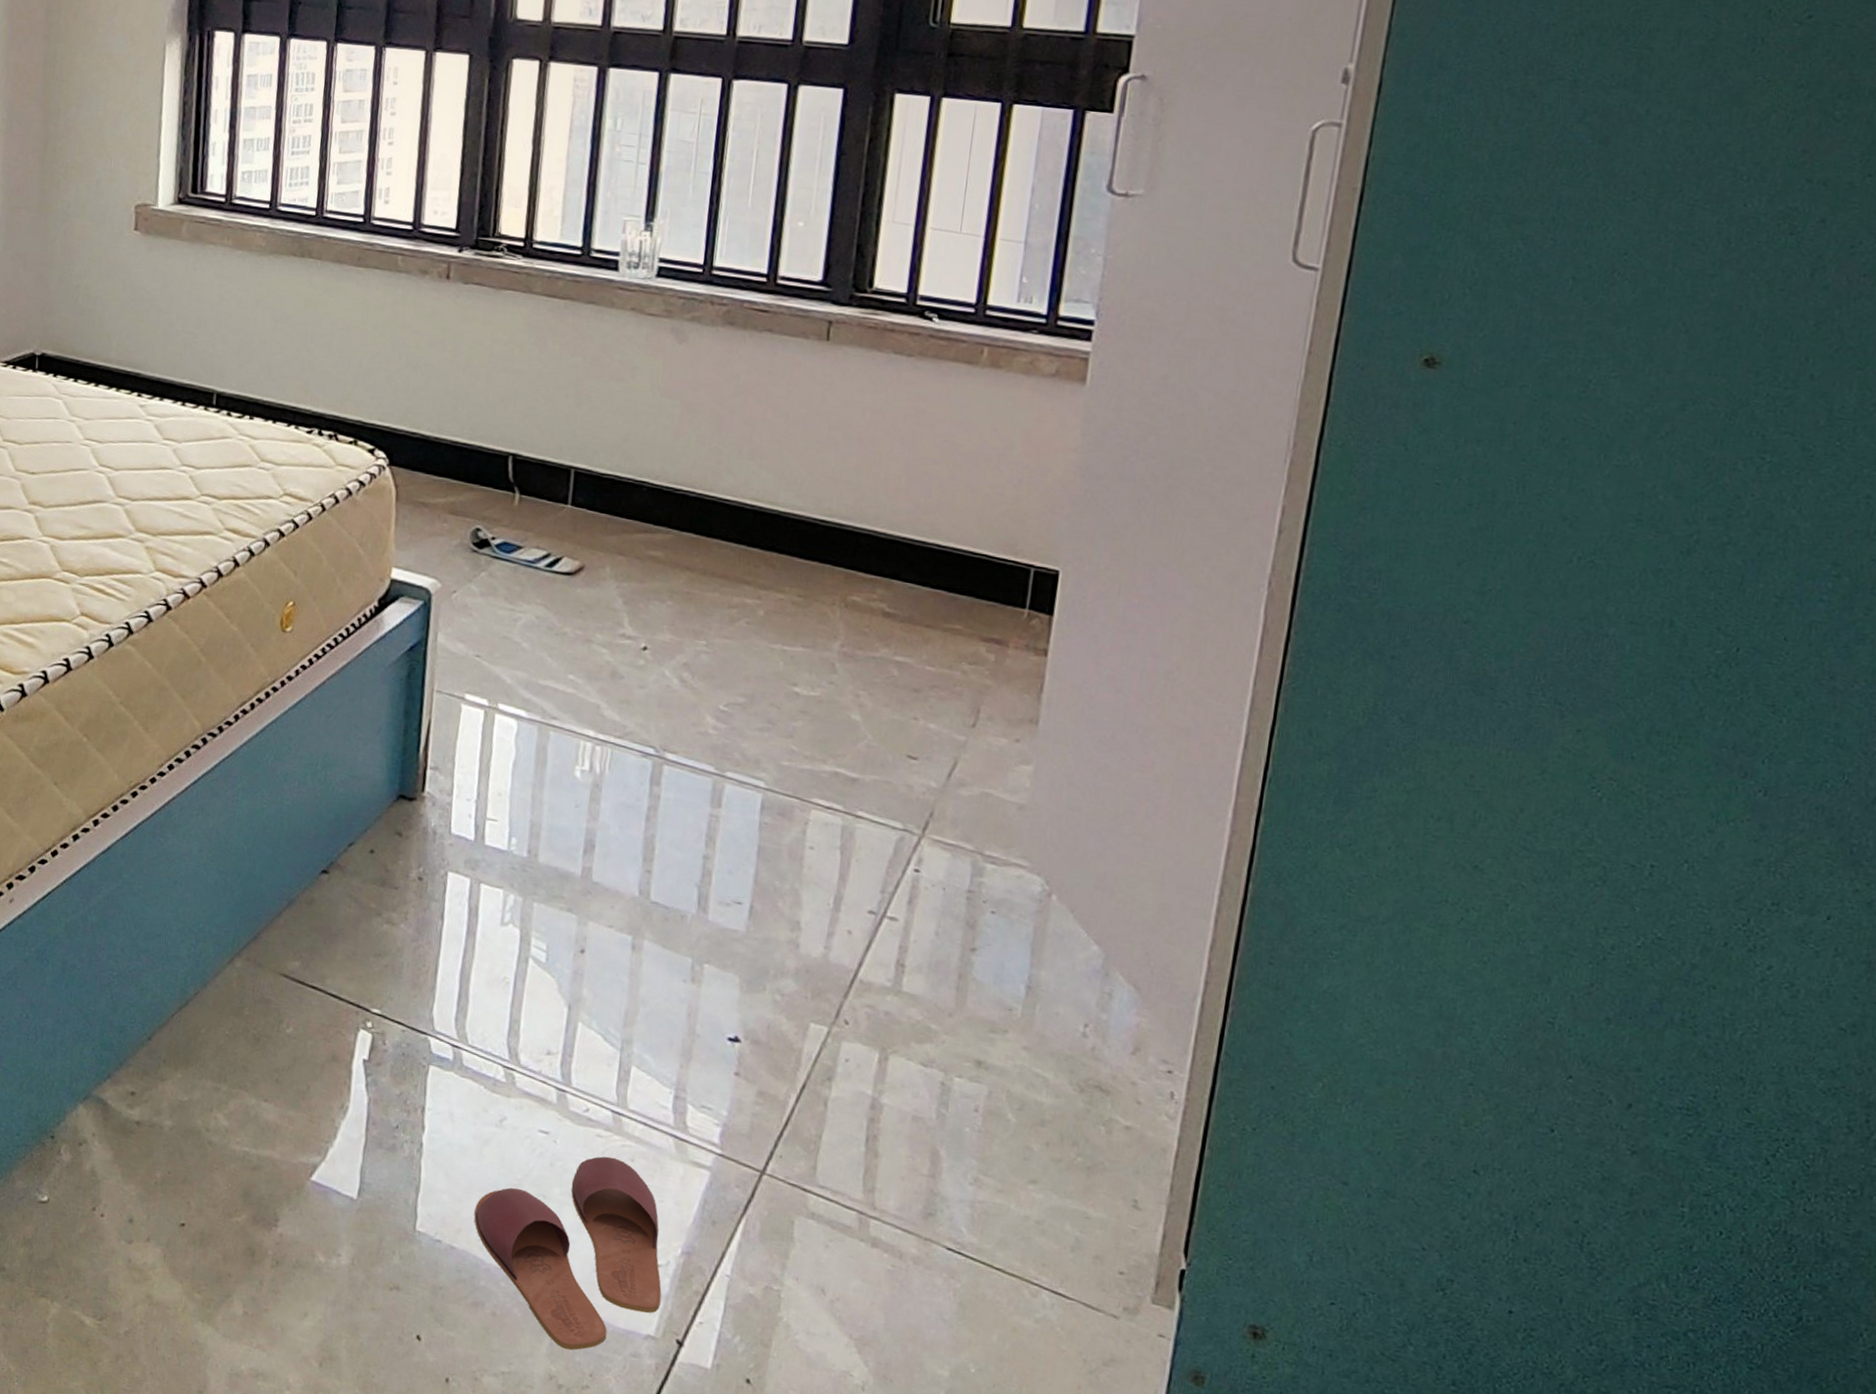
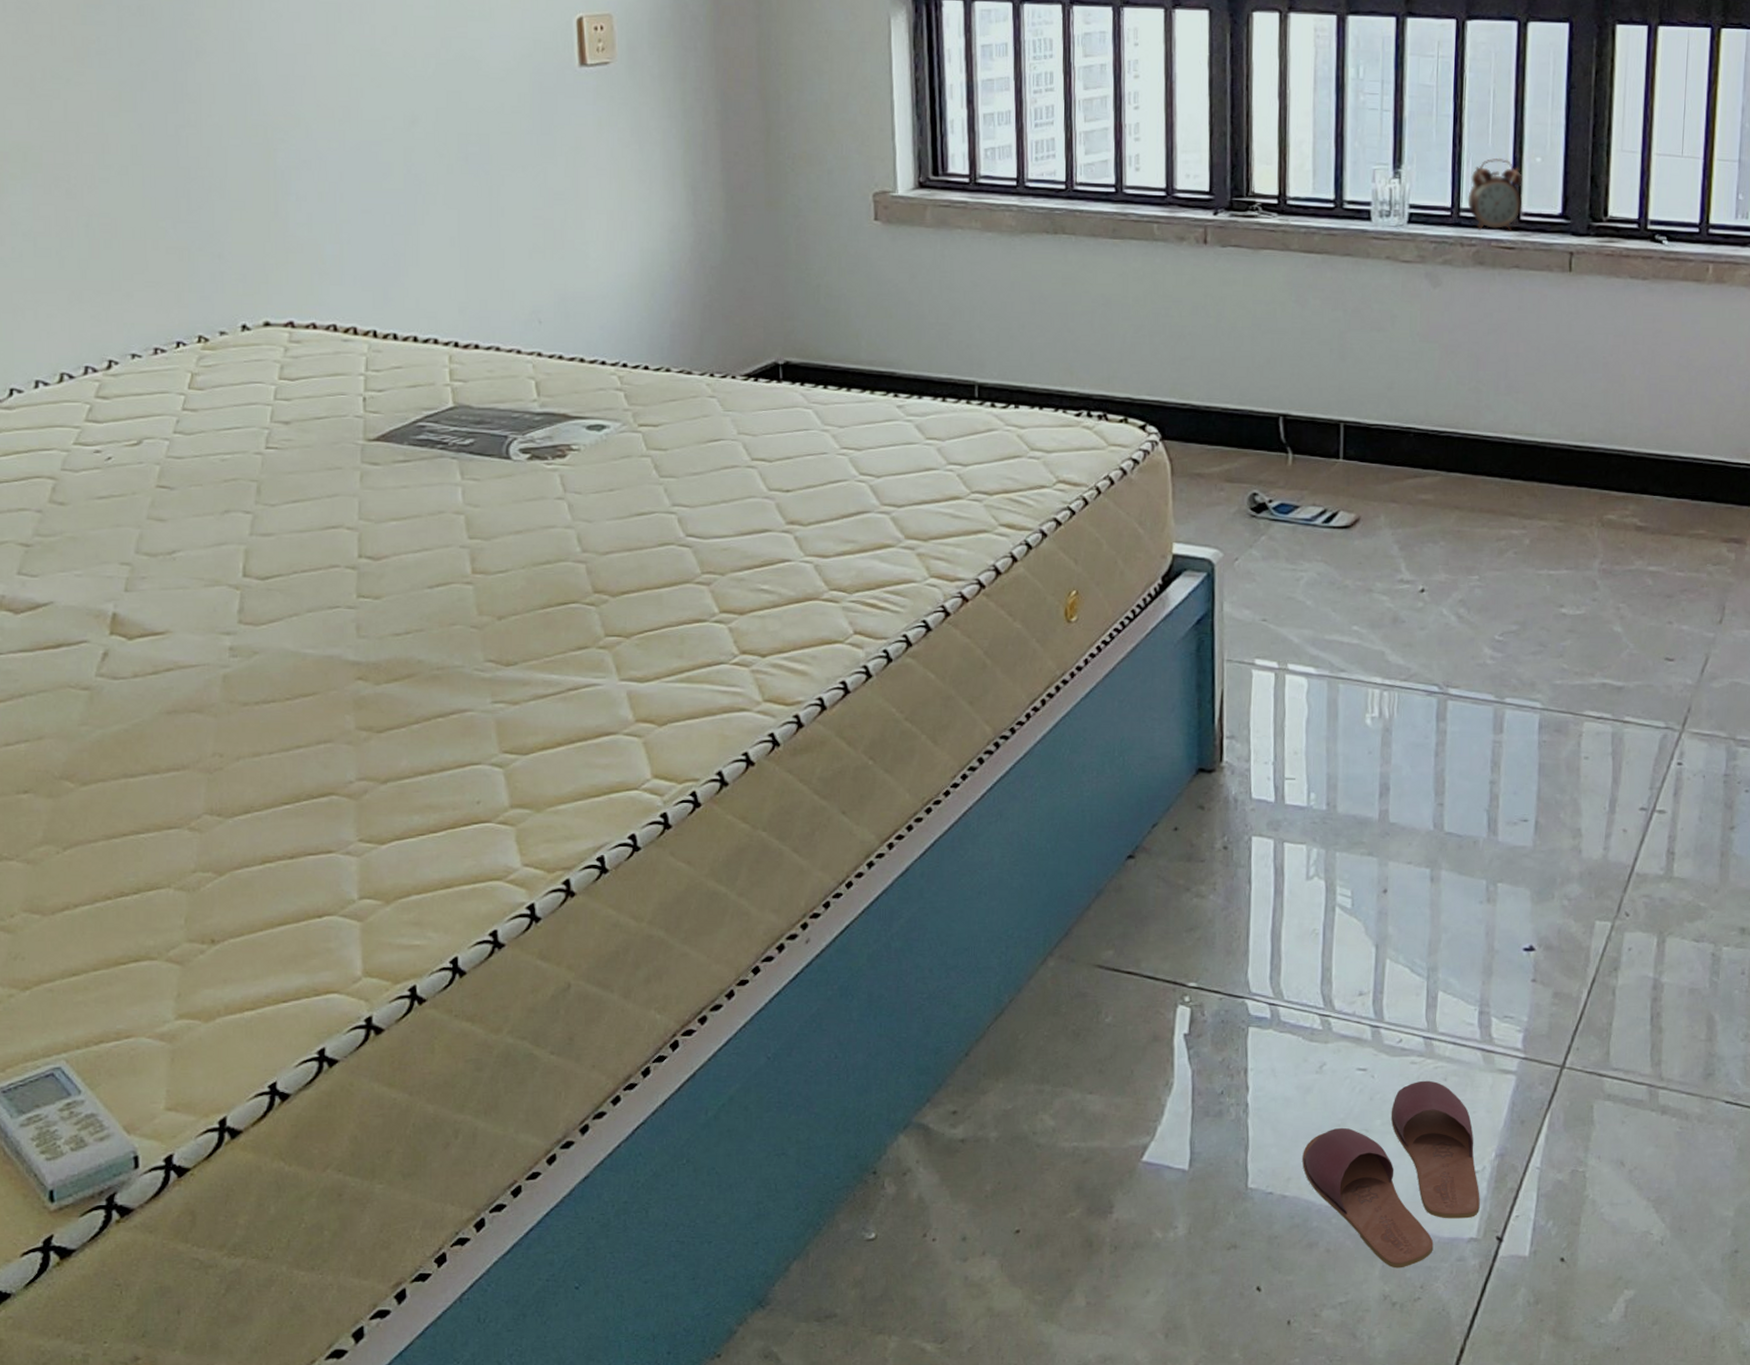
alarm clock: none [721,219,782,294] -> present [1467,157,1522,231]

